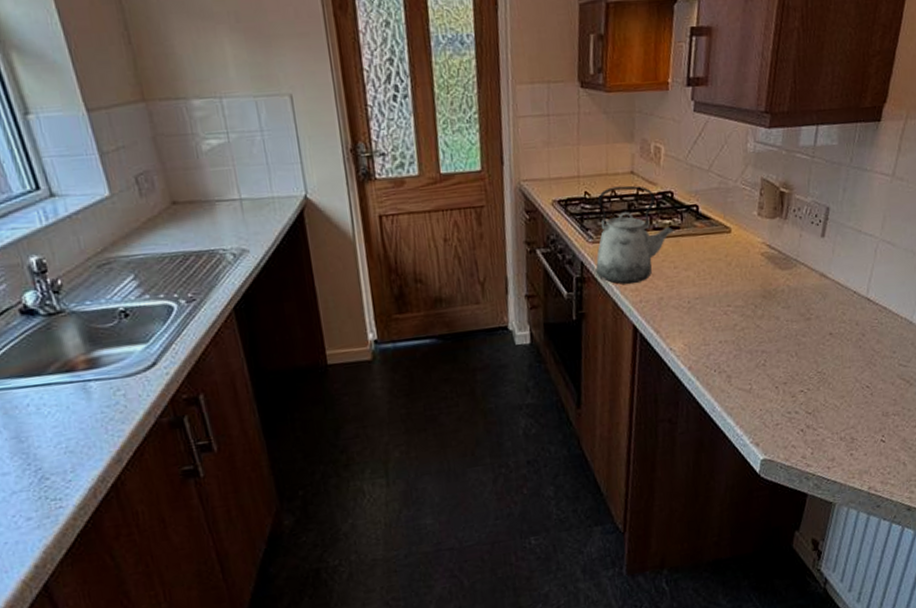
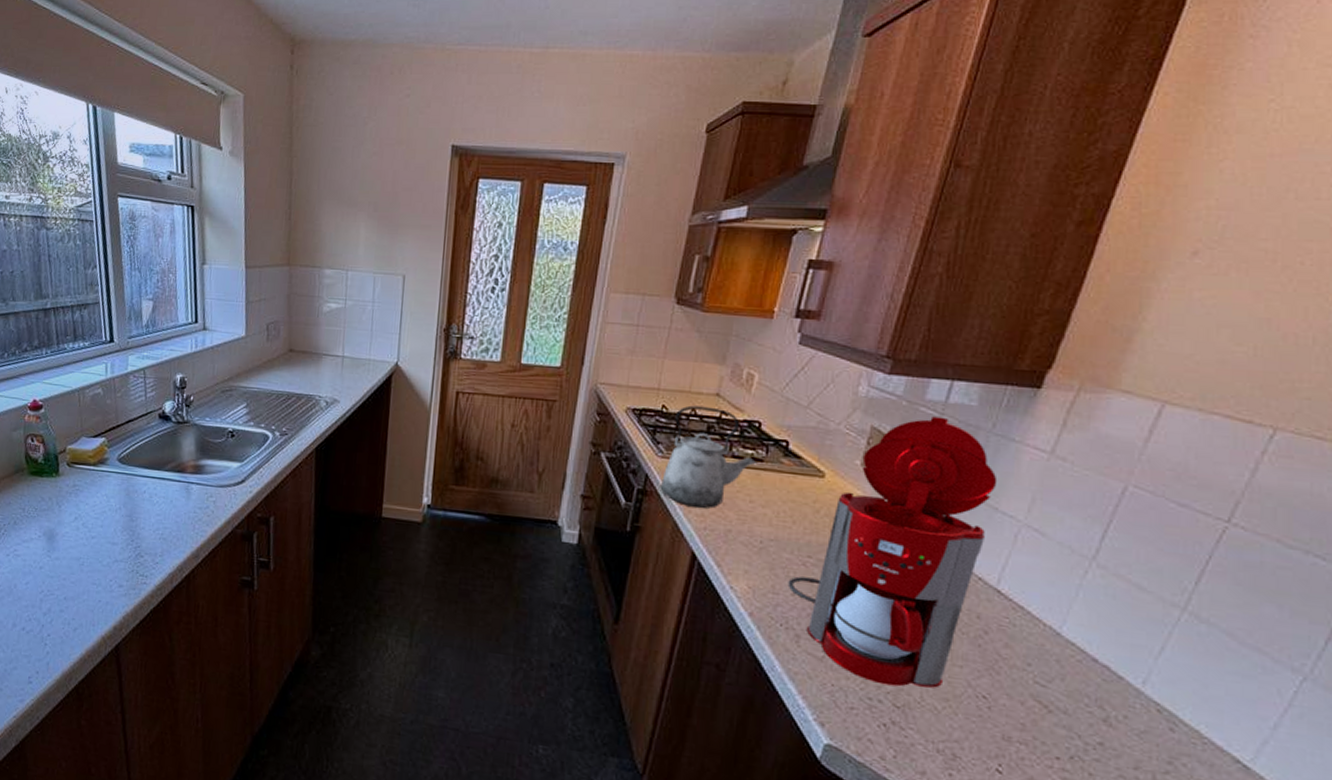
coffee maker: none [715,159,859,399] -> present [788,416,998,688]

